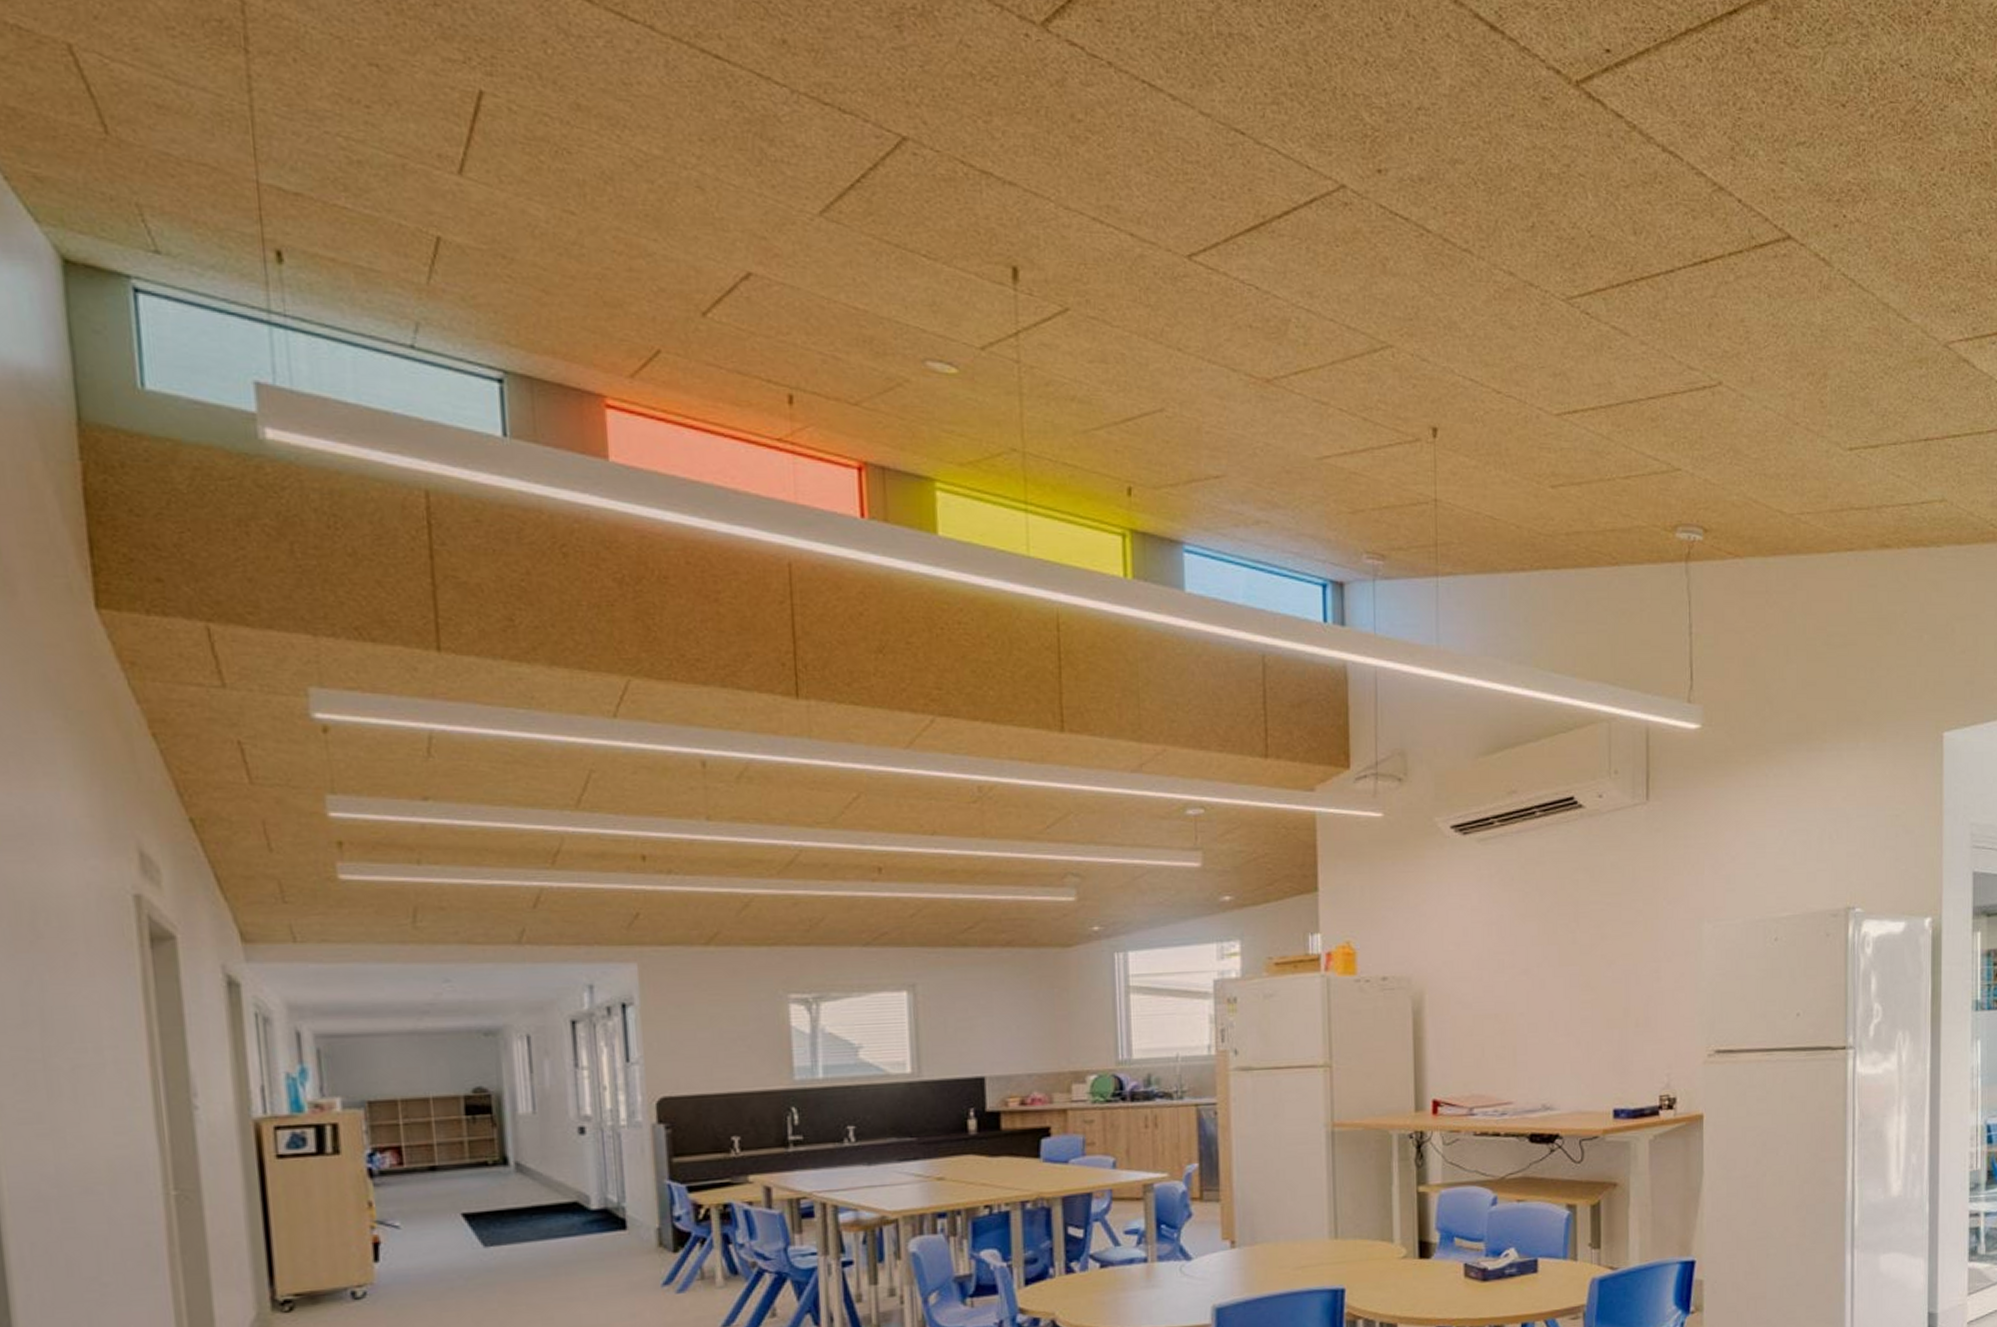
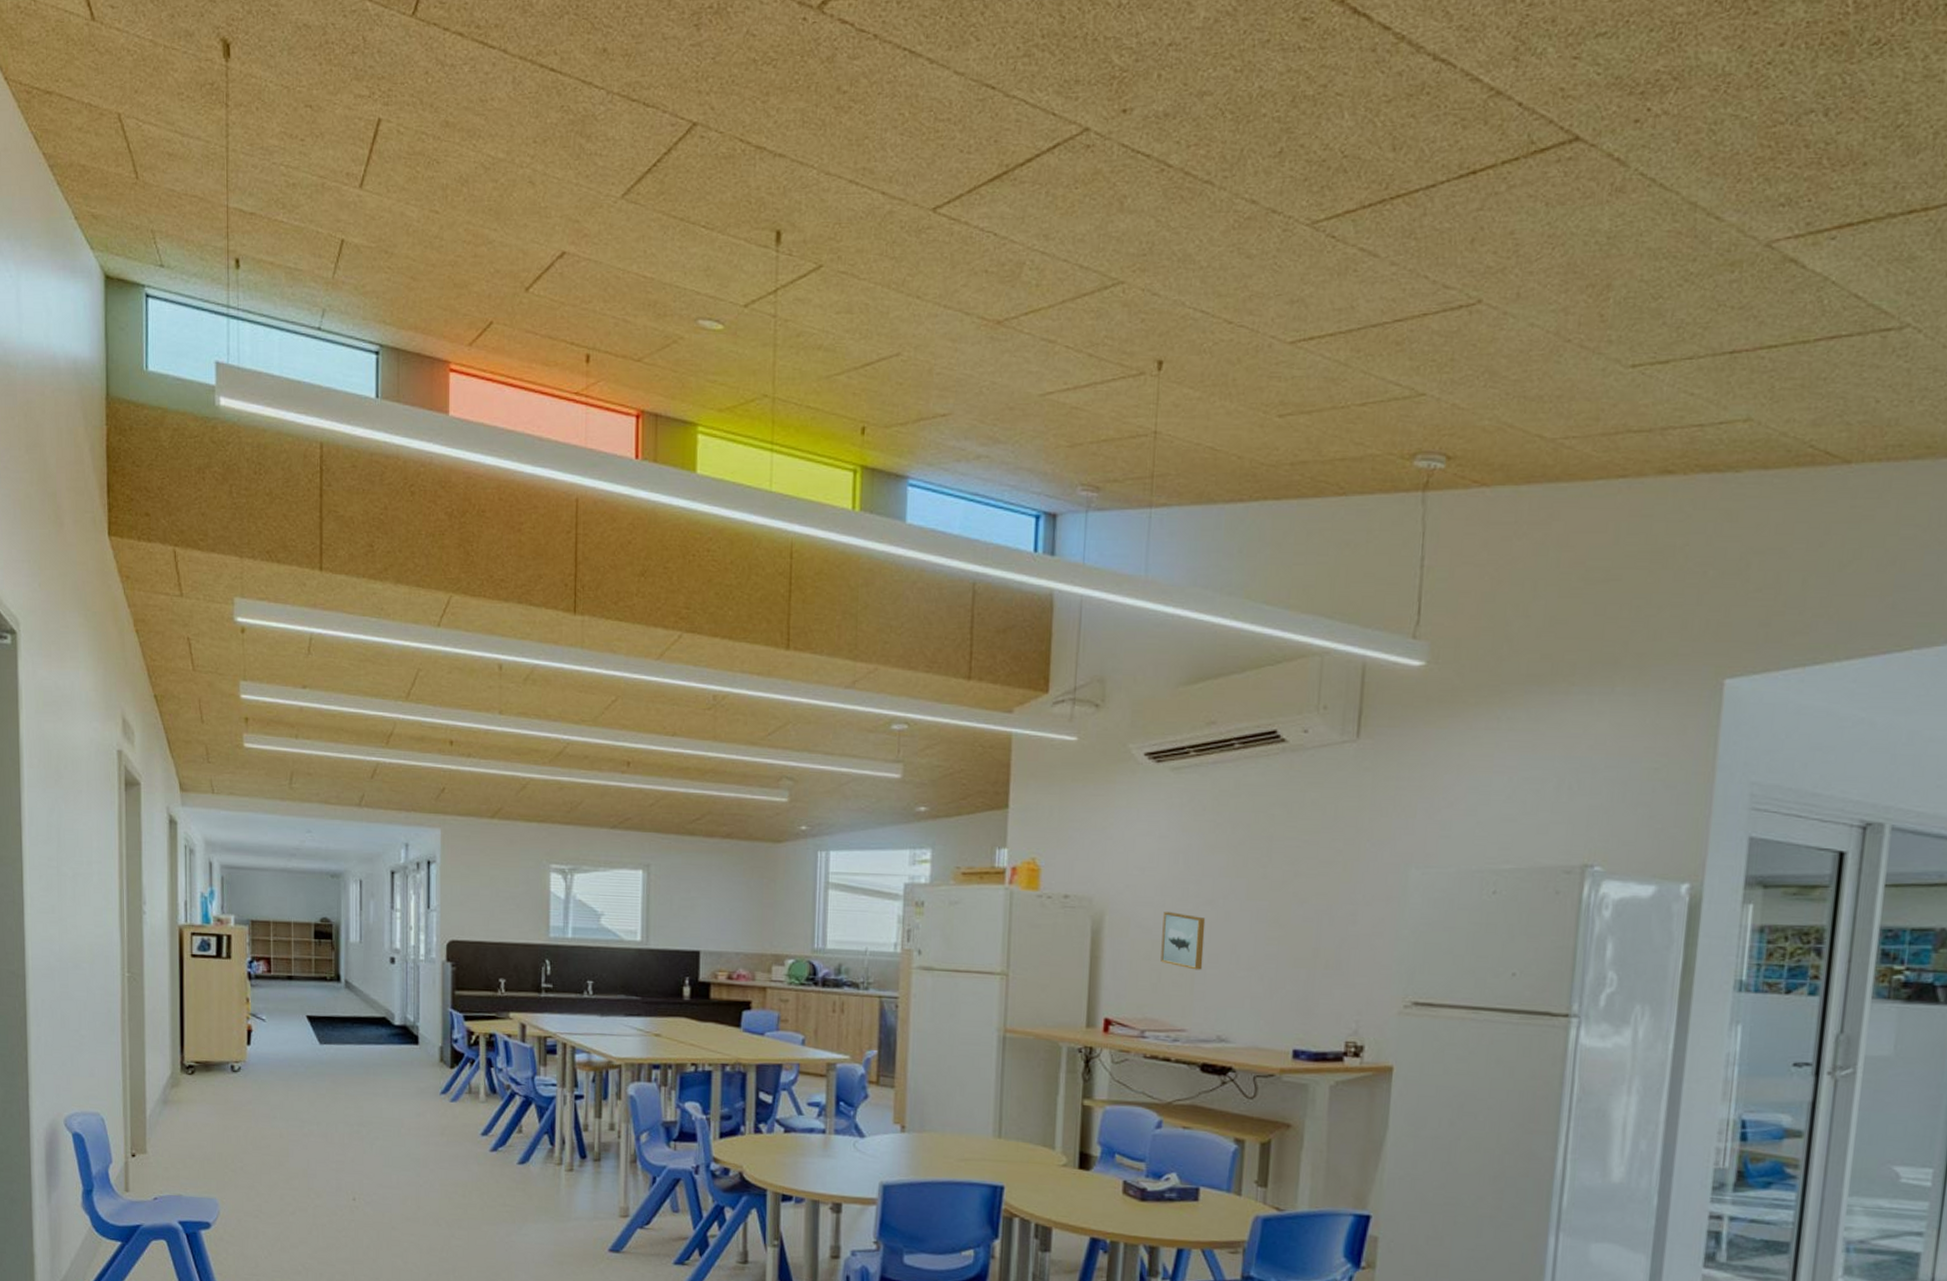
wall art: none [1482,985,1523,1041] -> present [1160,912,1206,970]

